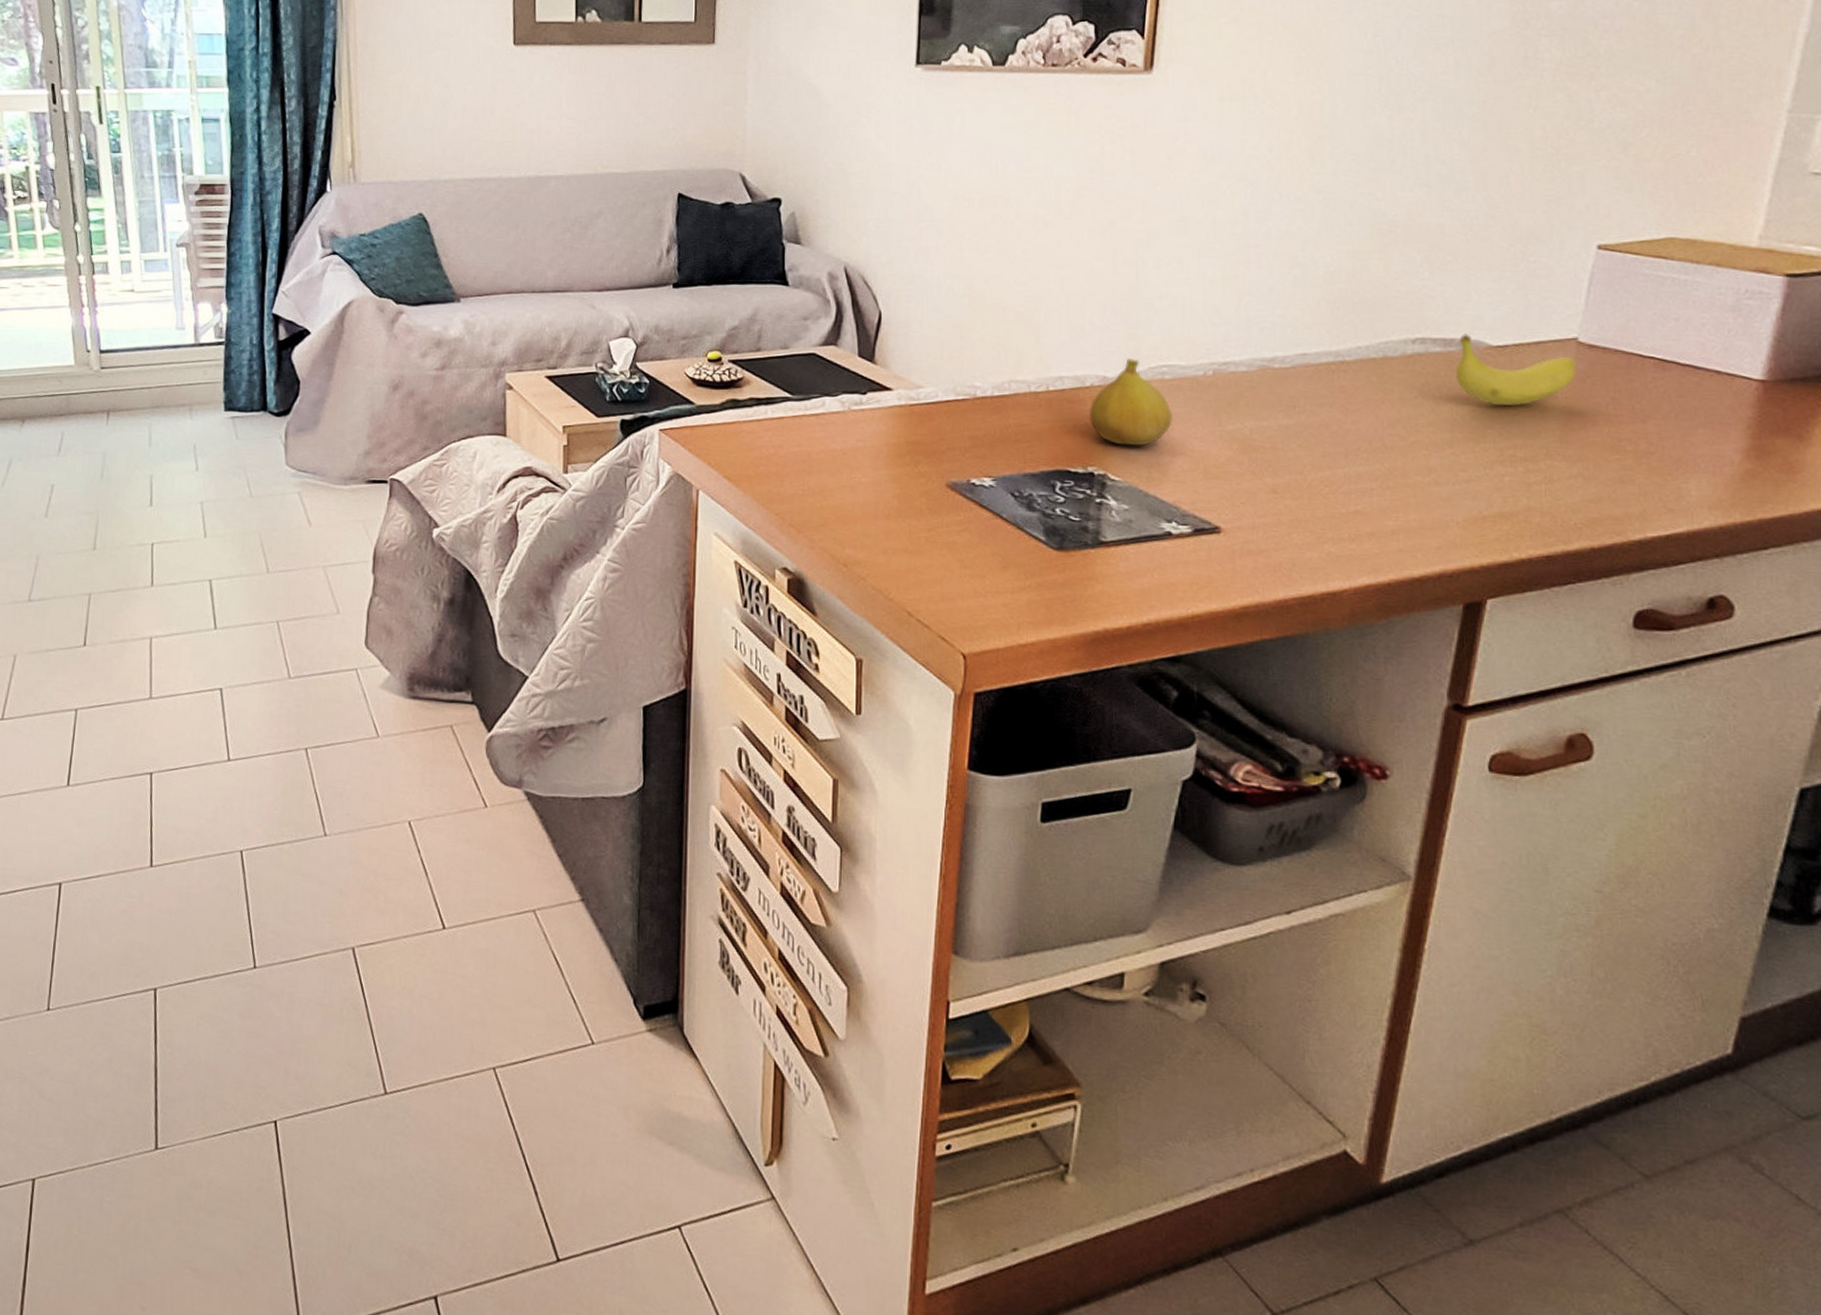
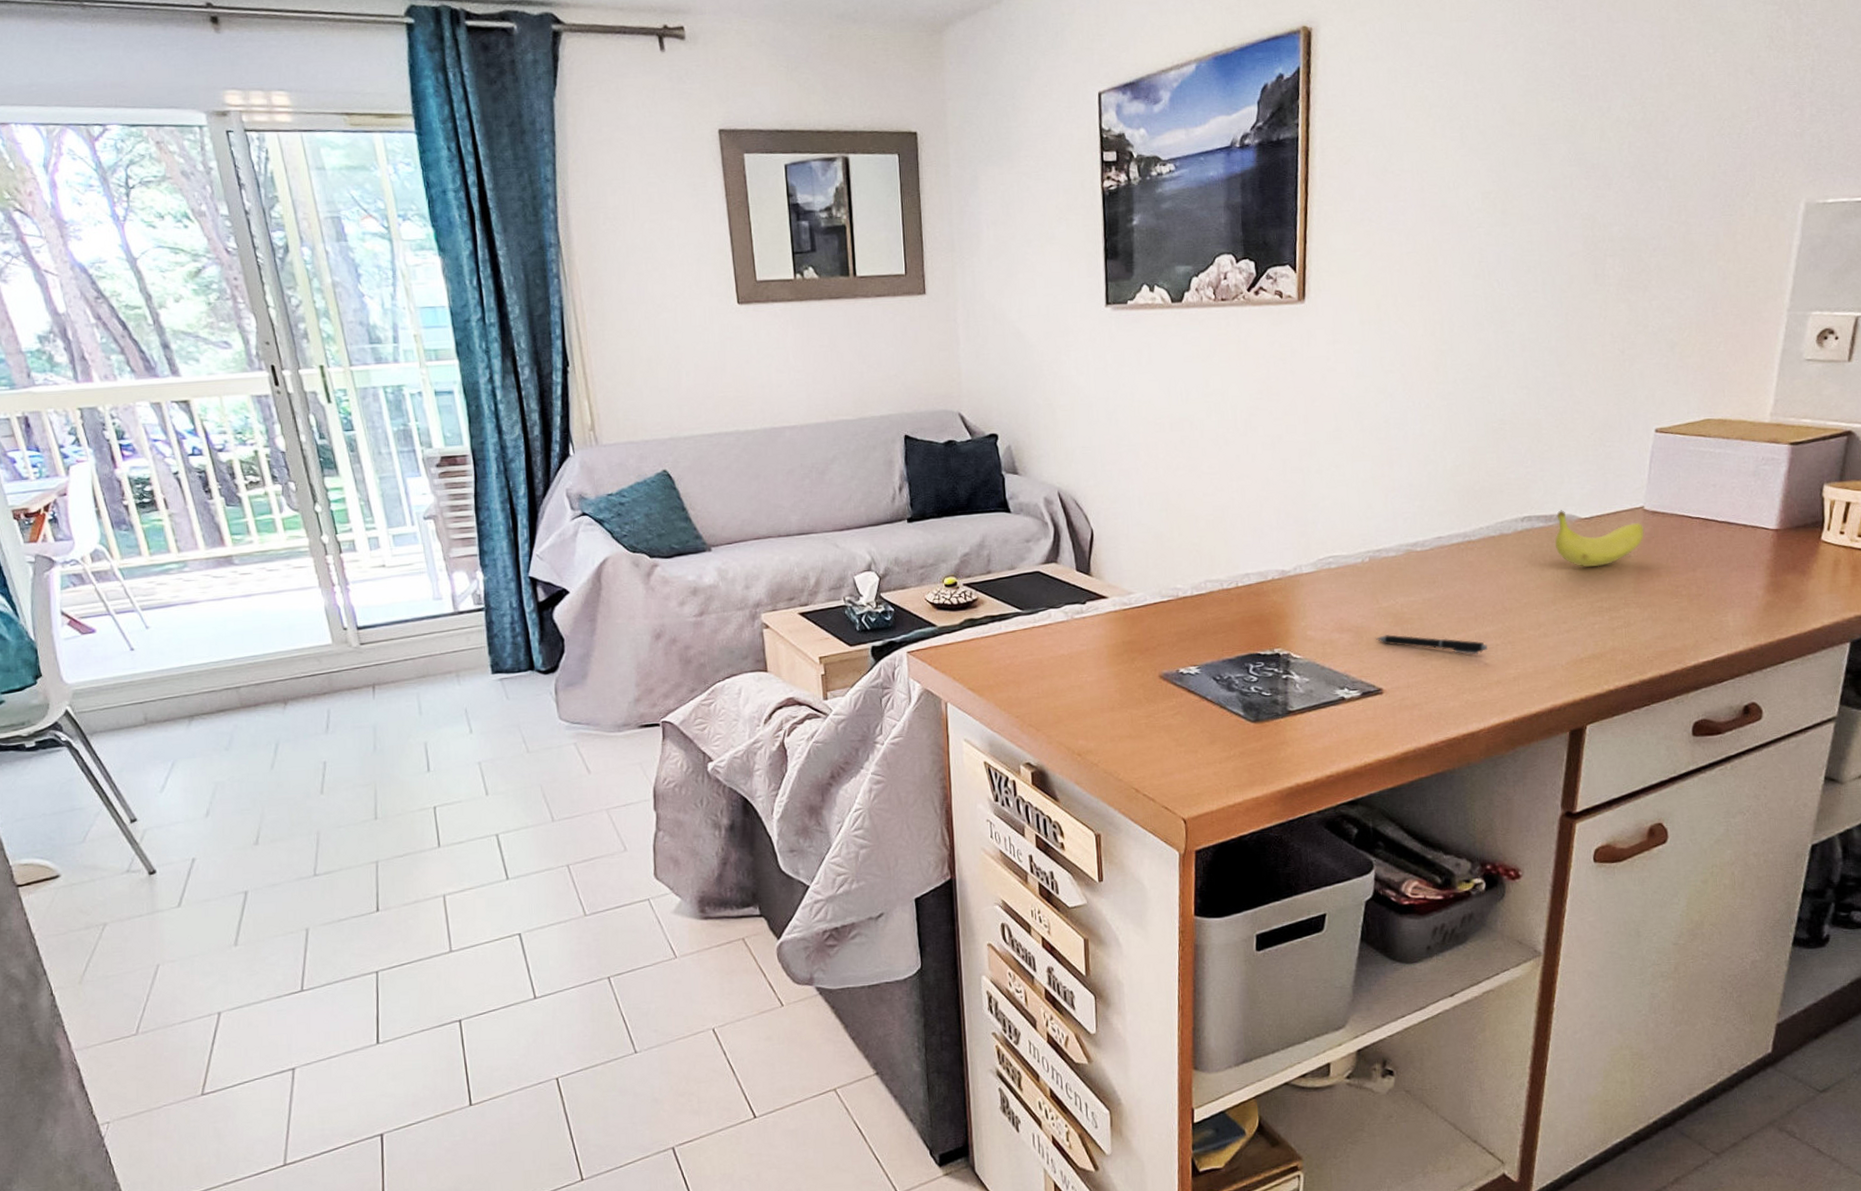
fruit: present [1088,357,1174,446] -> none [1272,552,1341,628]
pen: none [1215,463,1359,499] -> present [1375,635,1487,655]

